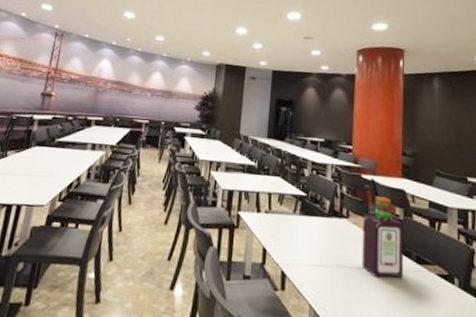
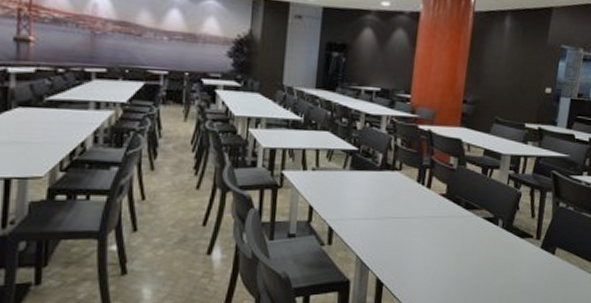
bottle: present [362,196,404,278] -> none [411,147,457,225]

